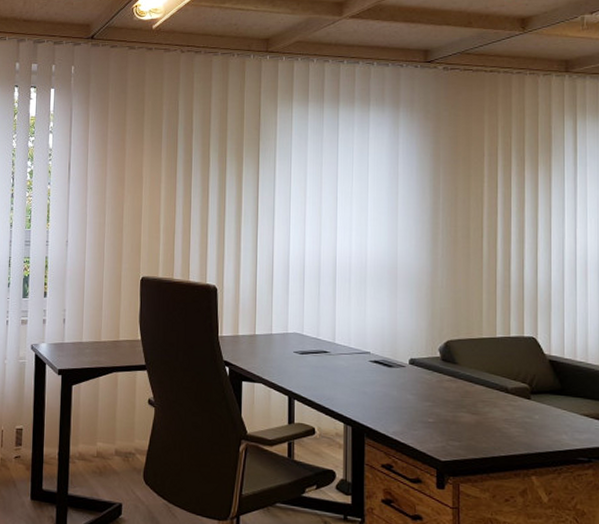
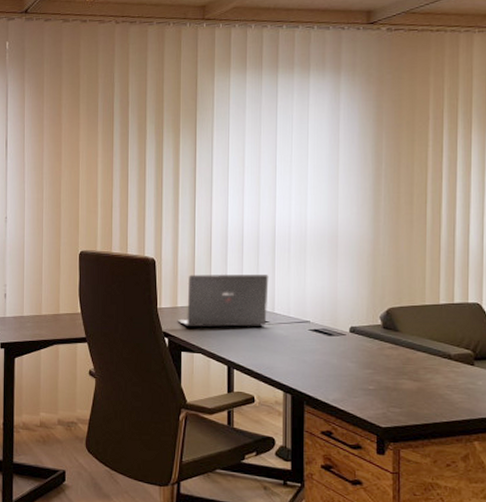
laptop: none [239,303,330,357] -> present [178,274,269,327]

